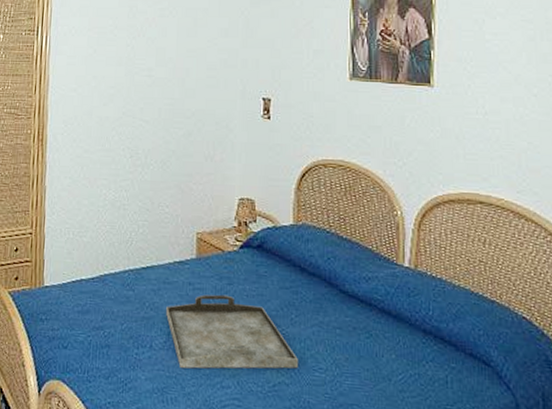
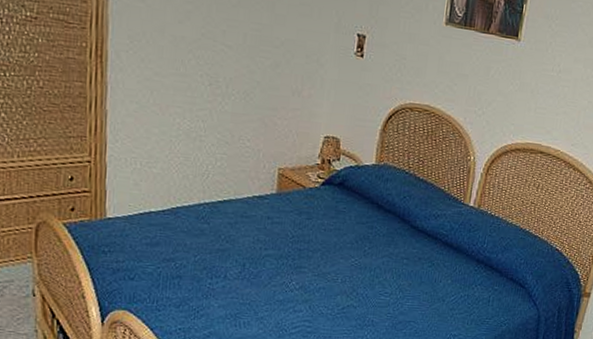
serving tray: present [166,294,298,369] -> none [242,228,367,296]

